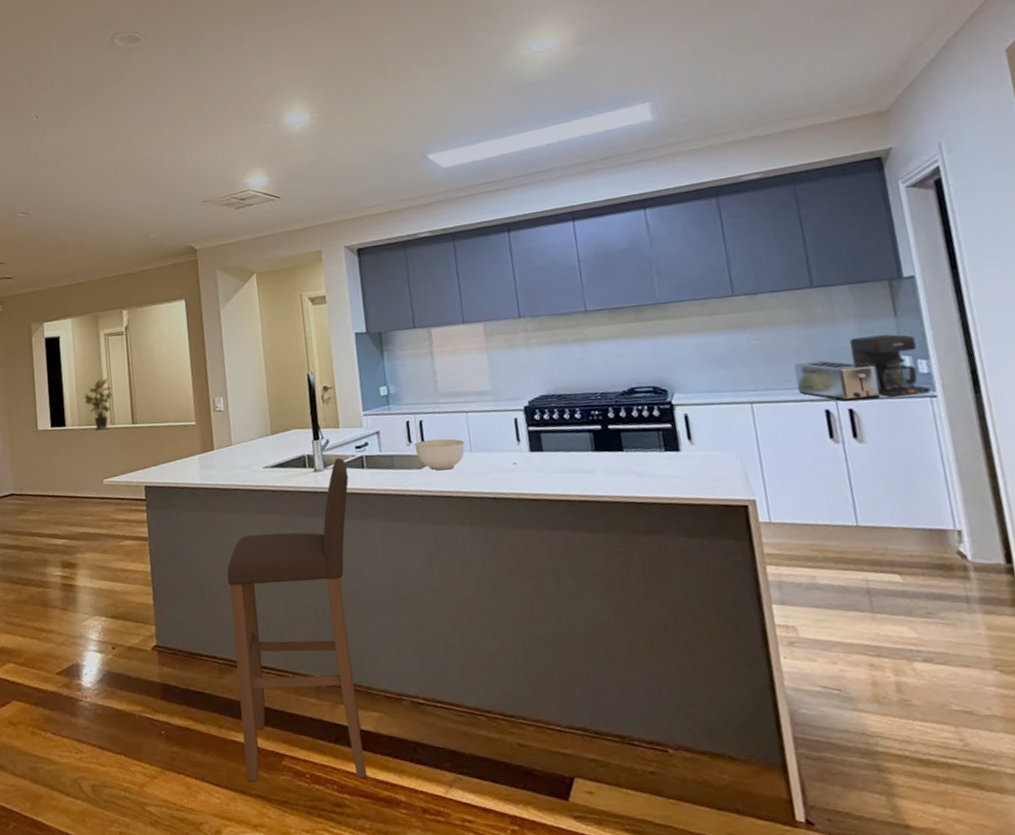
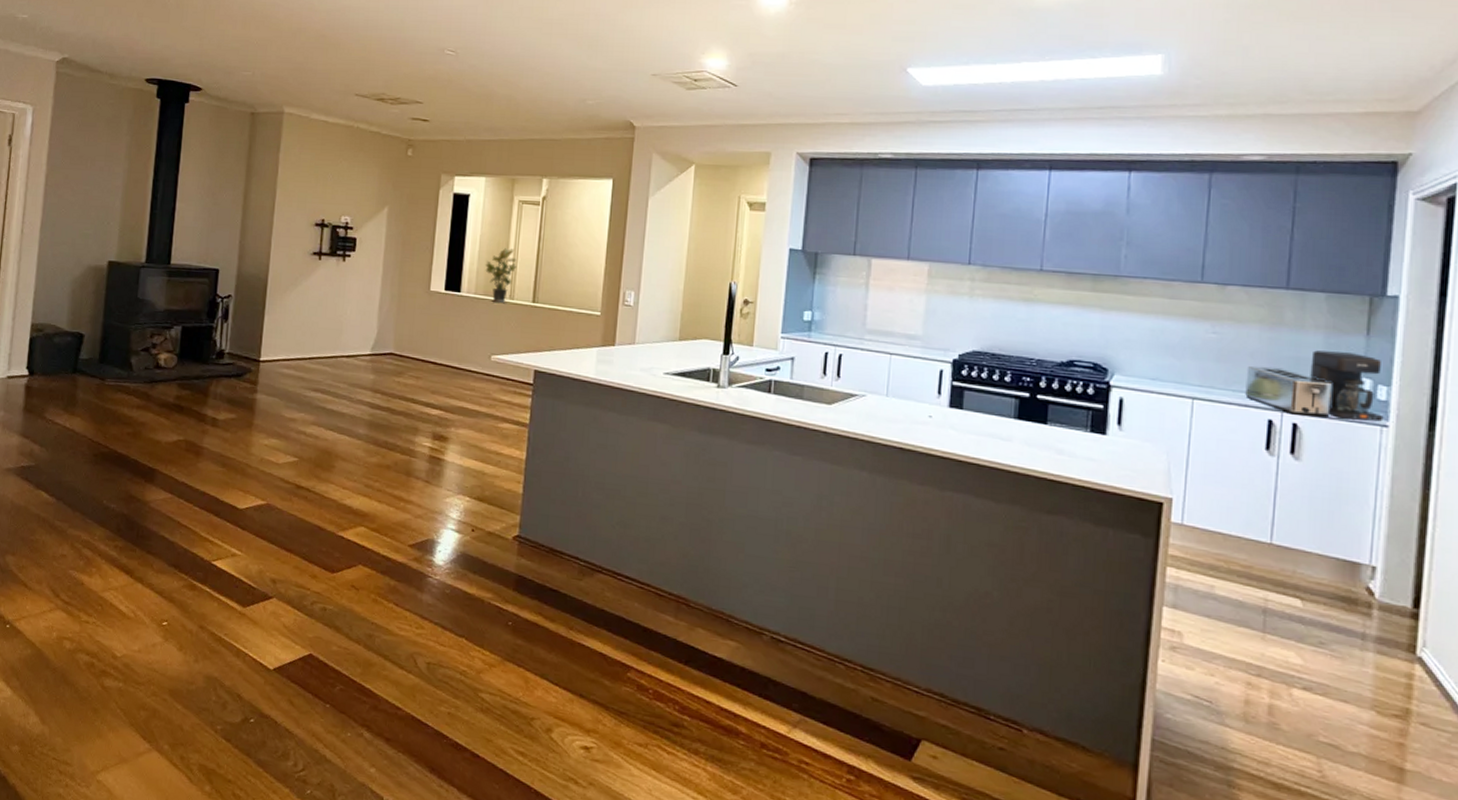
bar stool: present [227,458,368,782] -> none [587,378,753,703]
bowl: present [414,439,465,471] -> none [828,376,882,411]

